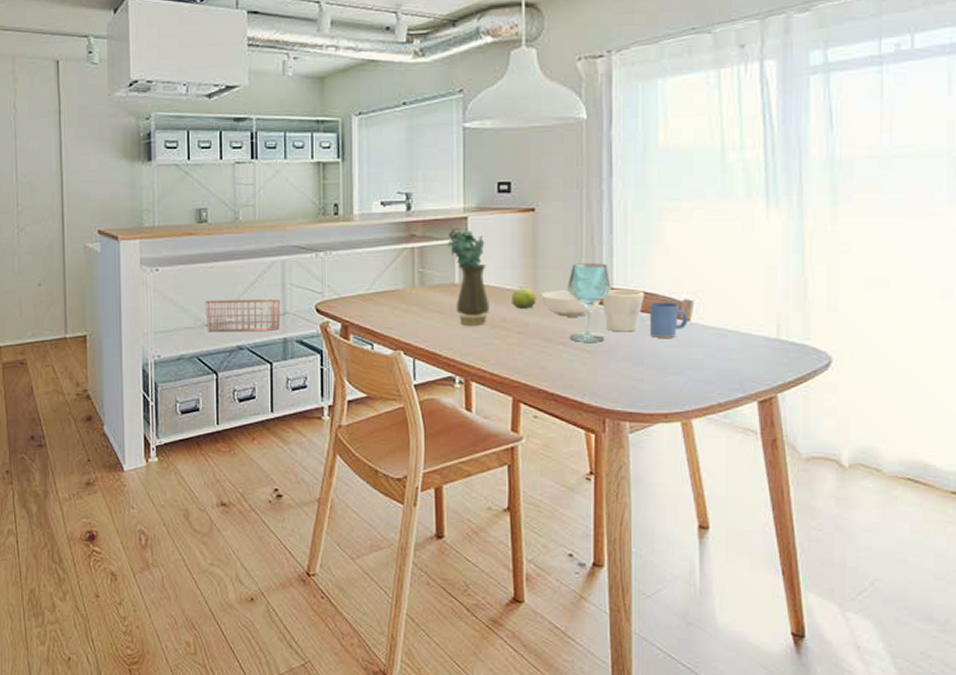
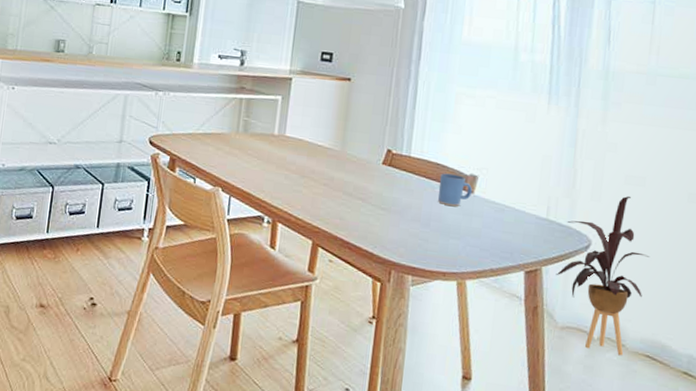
basket: present [205,298,281,332] -> none [50,121,119,156]
vase: present [447,225,489,327] -> none [271,83,305,175]
fruit: present [512,286,536,310] -> none [322,144,344,166]
bowl: present [542,290,601,317] -> none [348,151,399,178]
wine glass: present [566,263,611,342] -> none [369,130,409,202]
cup: present [602,290,645,332] -> none [400,157,437,197]
house plant: none [794,300,902,483] -> present [556,195,650,356]

